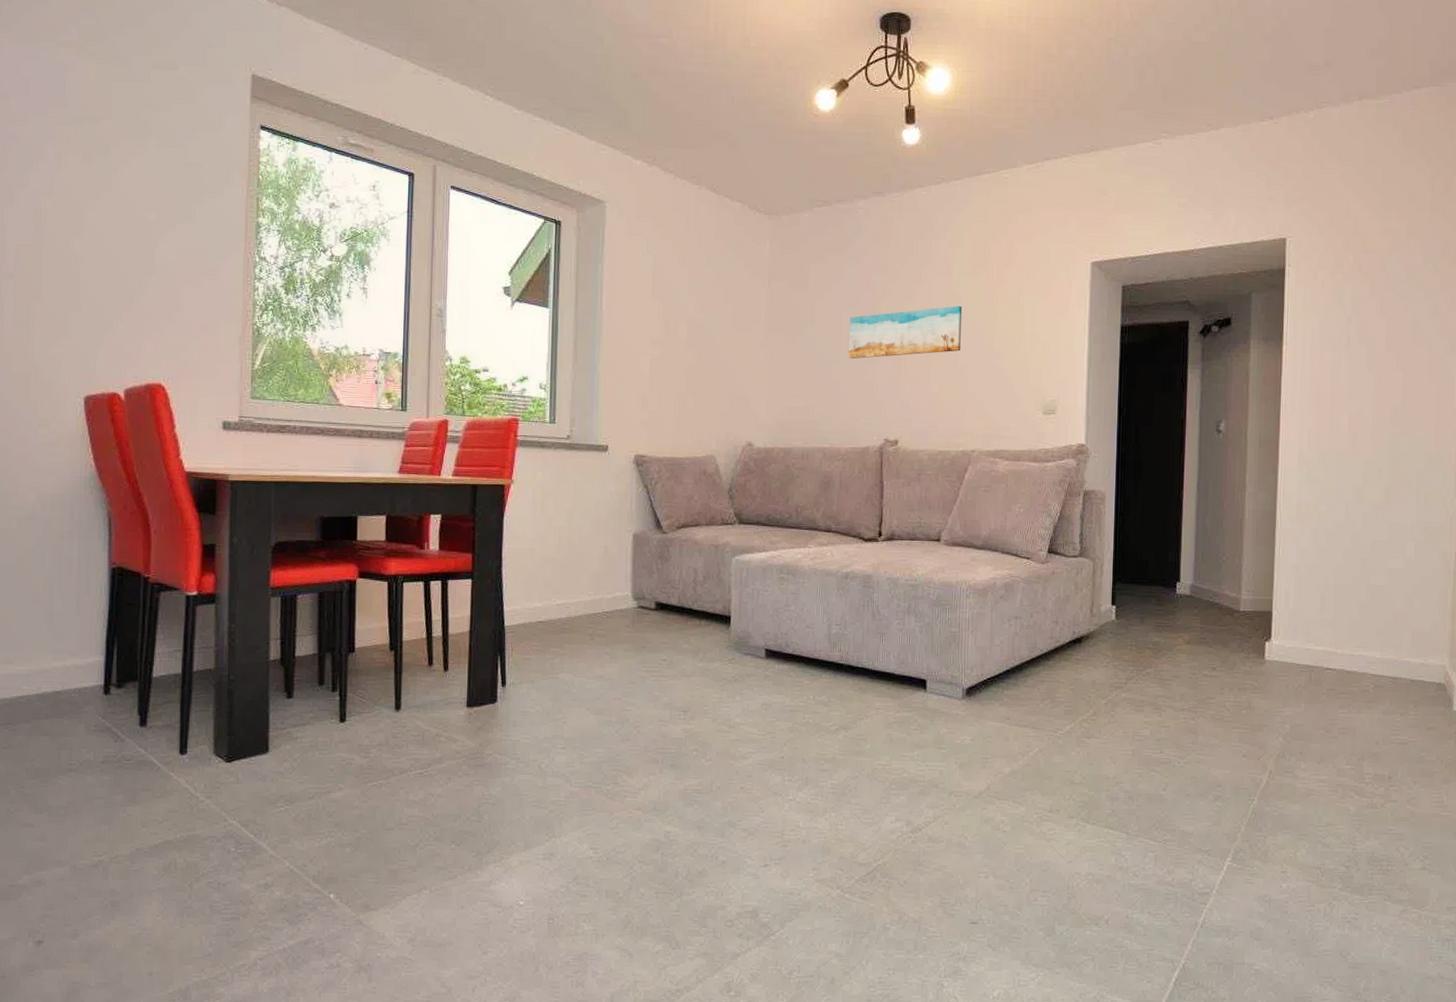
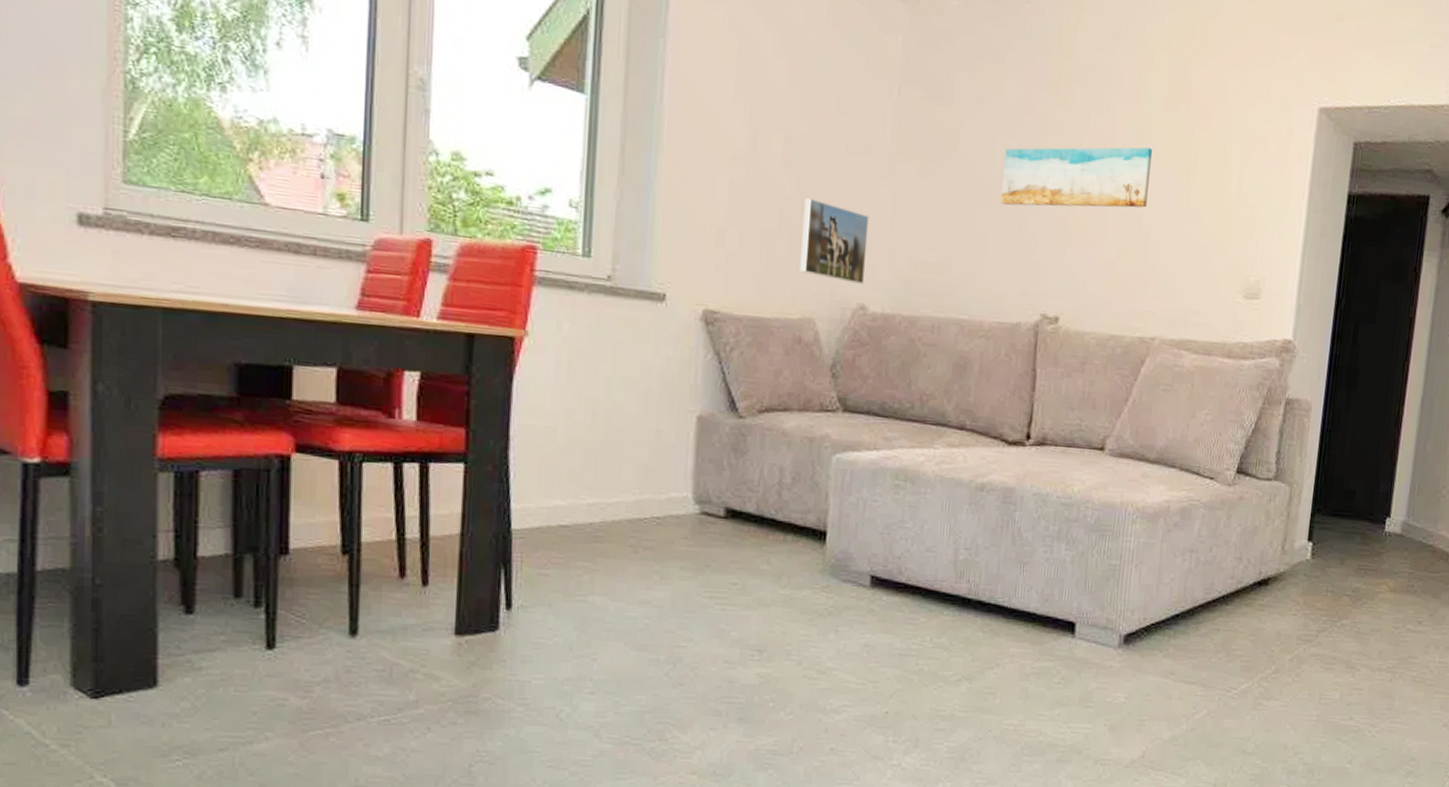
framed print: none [703,367,752,427] -> present [800,198,870,285]

